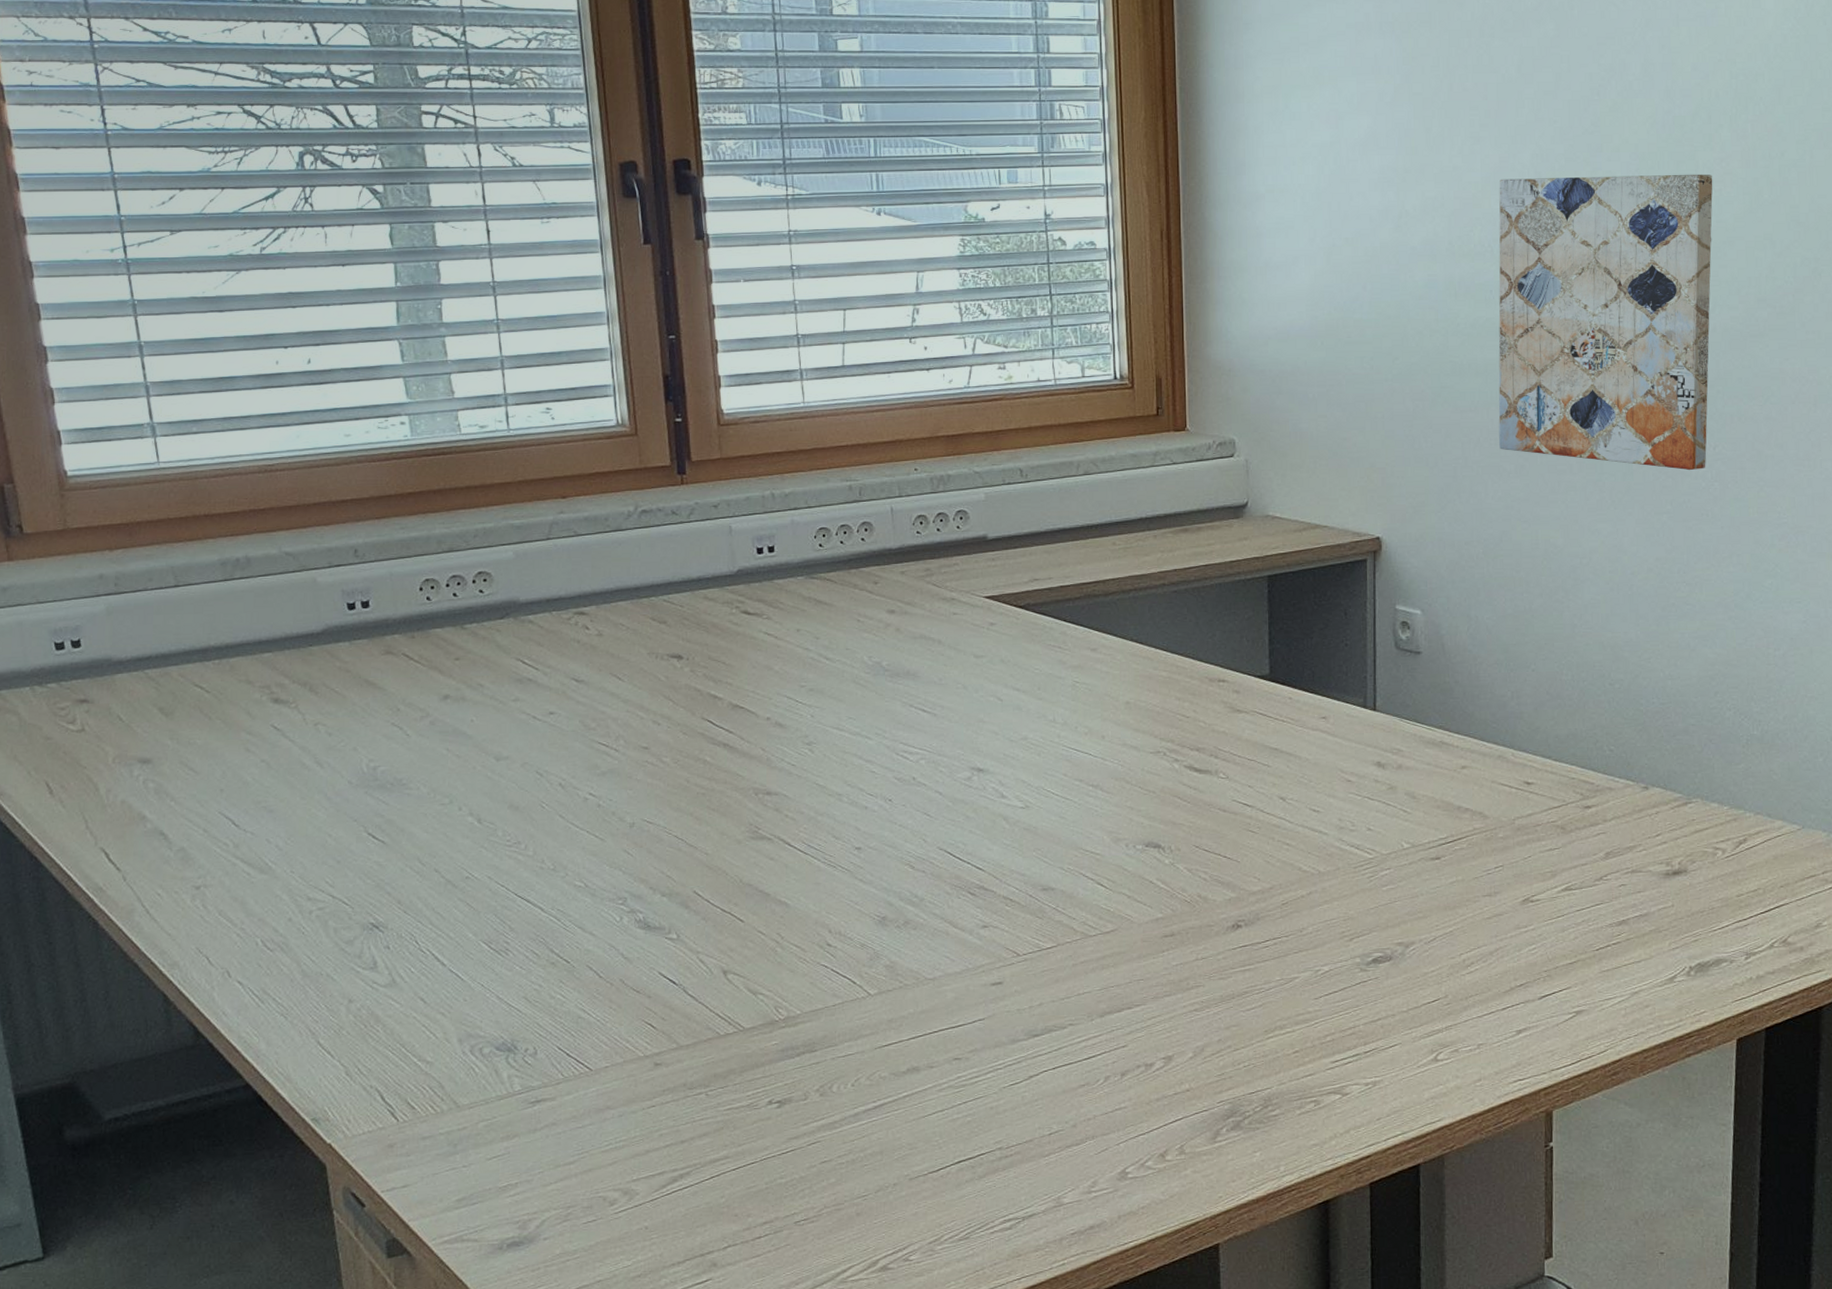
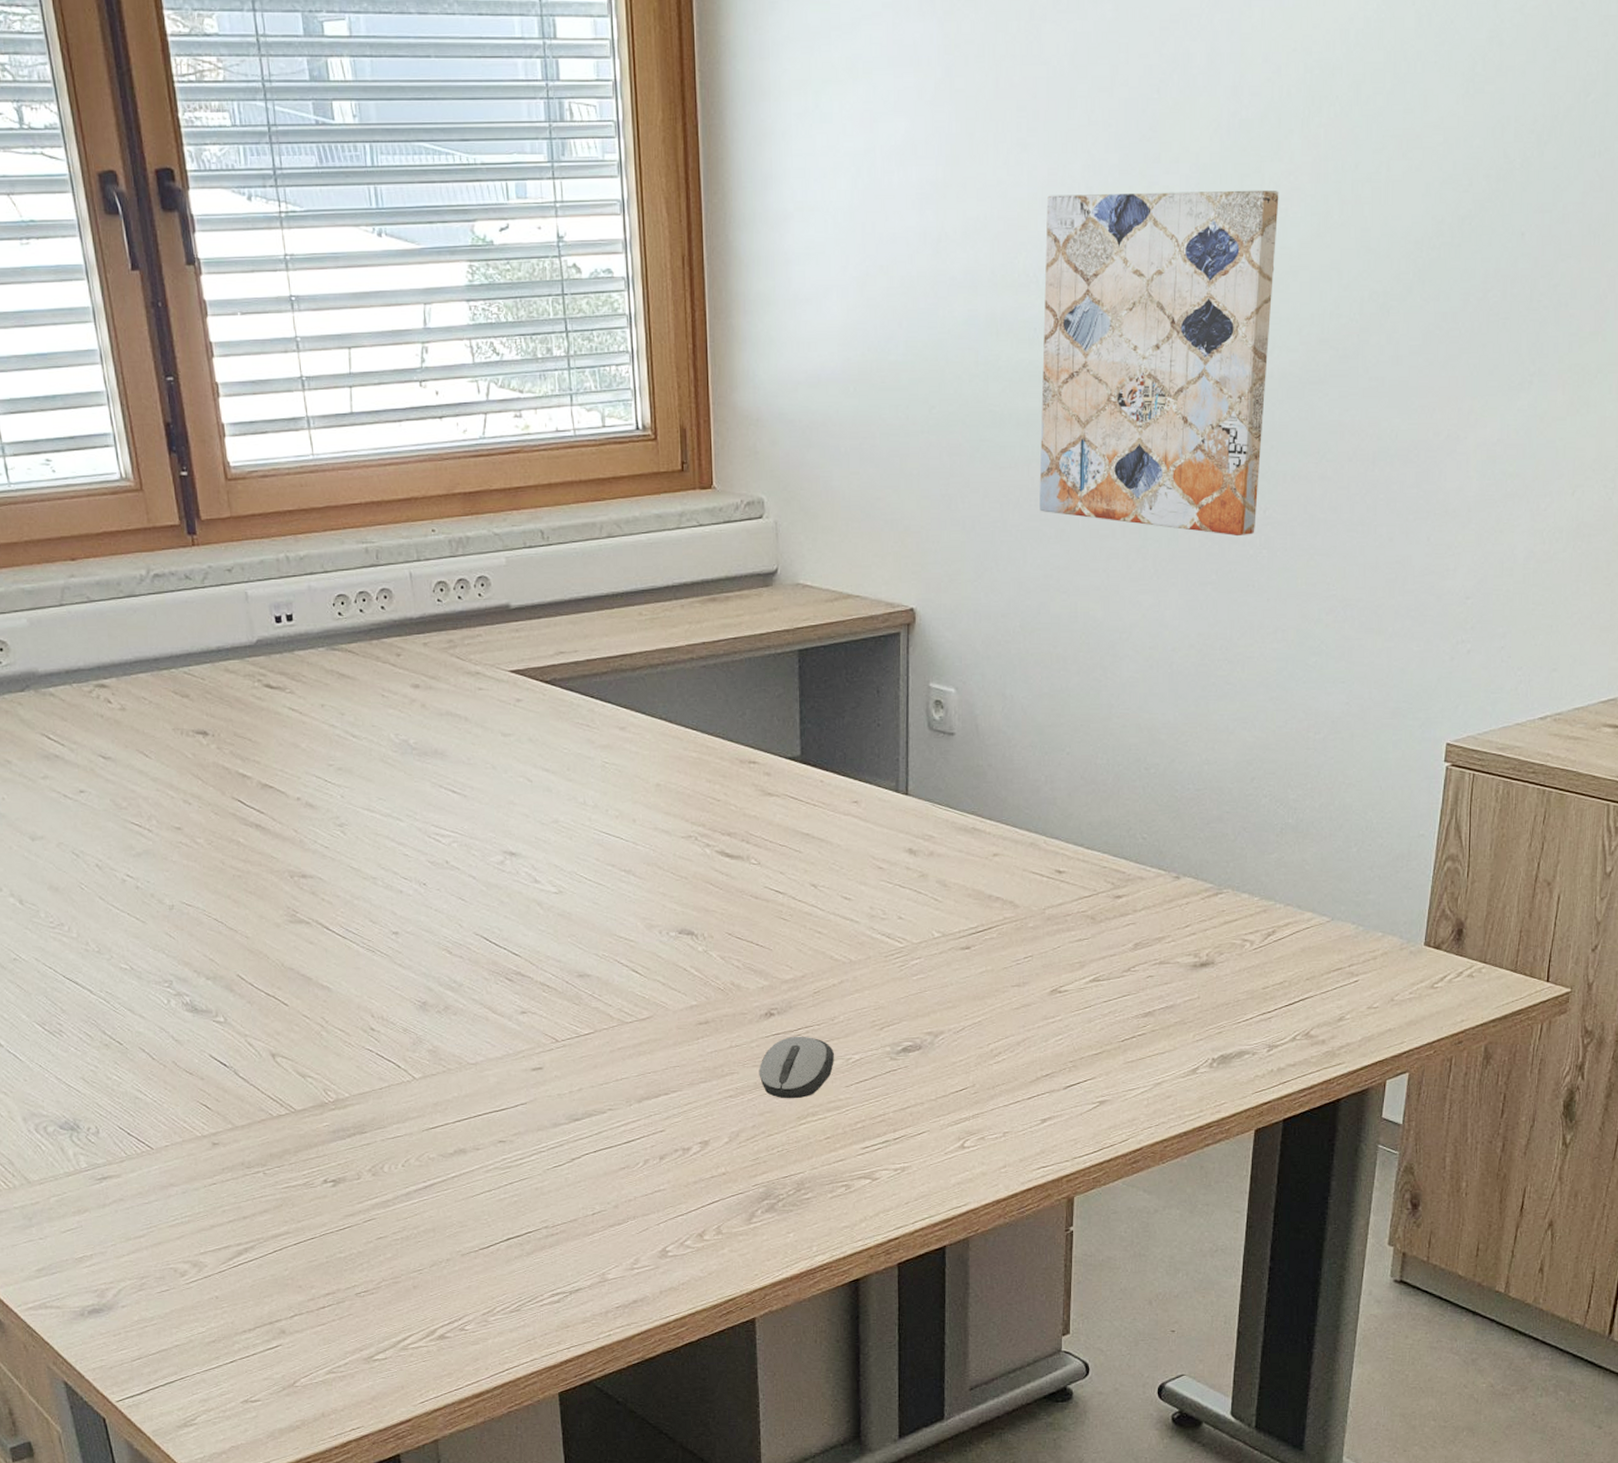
computer mouse: none [1225,947,1303,1012] -> present [759,1036,834,1099]

